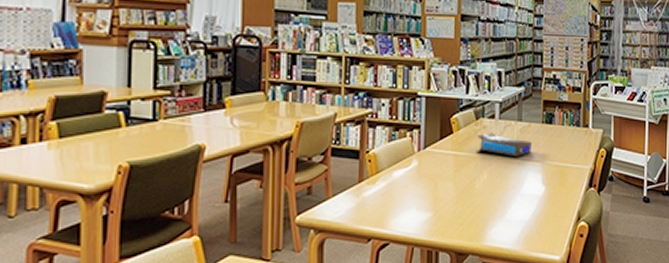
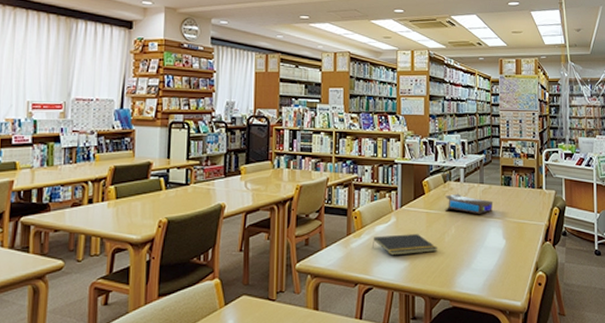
notepad: none [390,180,466,206] -> present [373,234,437,256]

